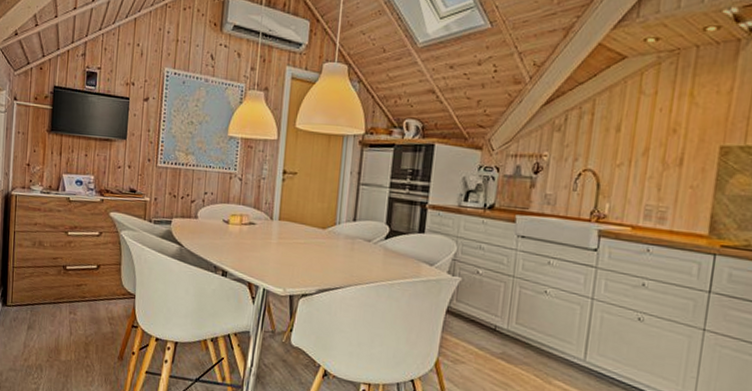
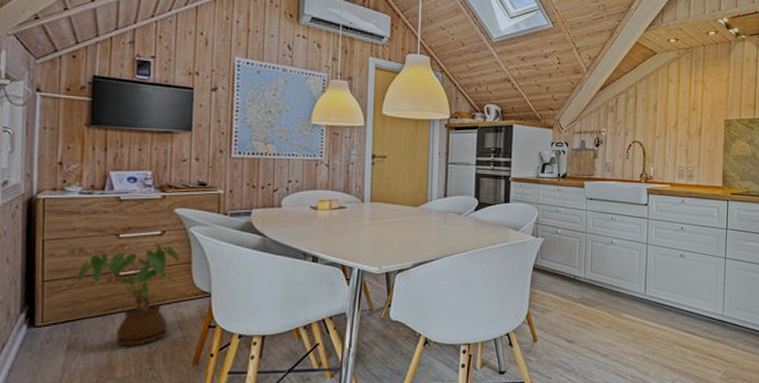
house plant: none [36,243,113,335] -> present [77,243,180,346]

